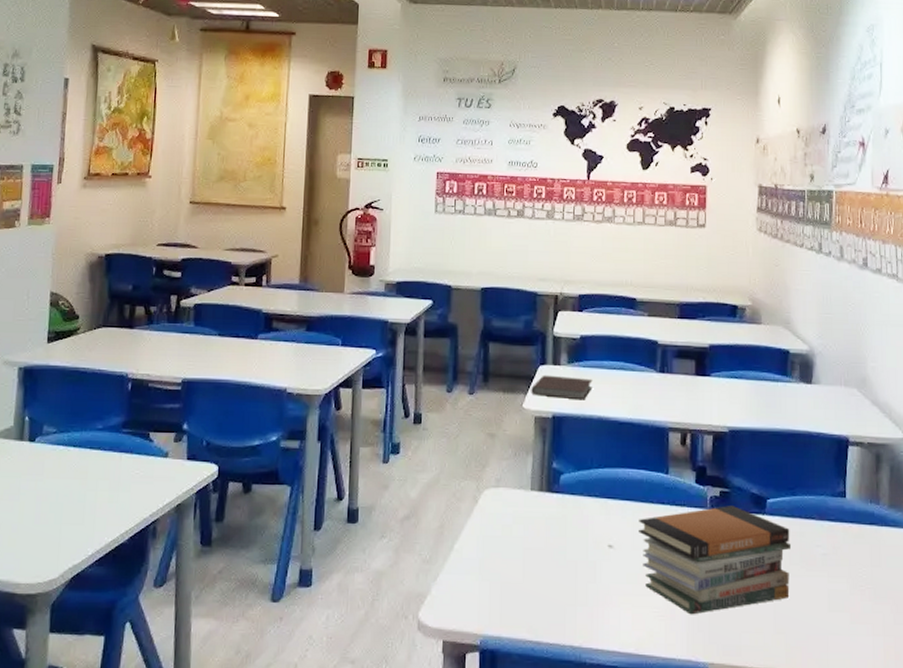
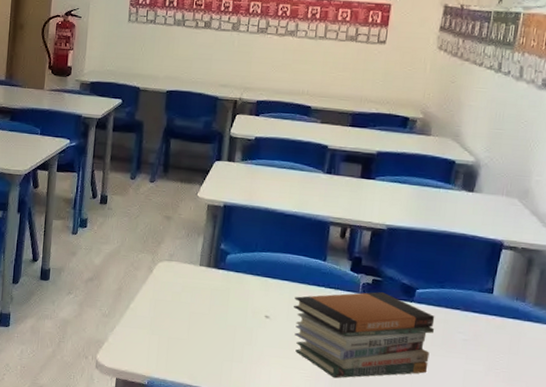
notebook: present [531,375,593,400] -> none [206,169,263,194]

